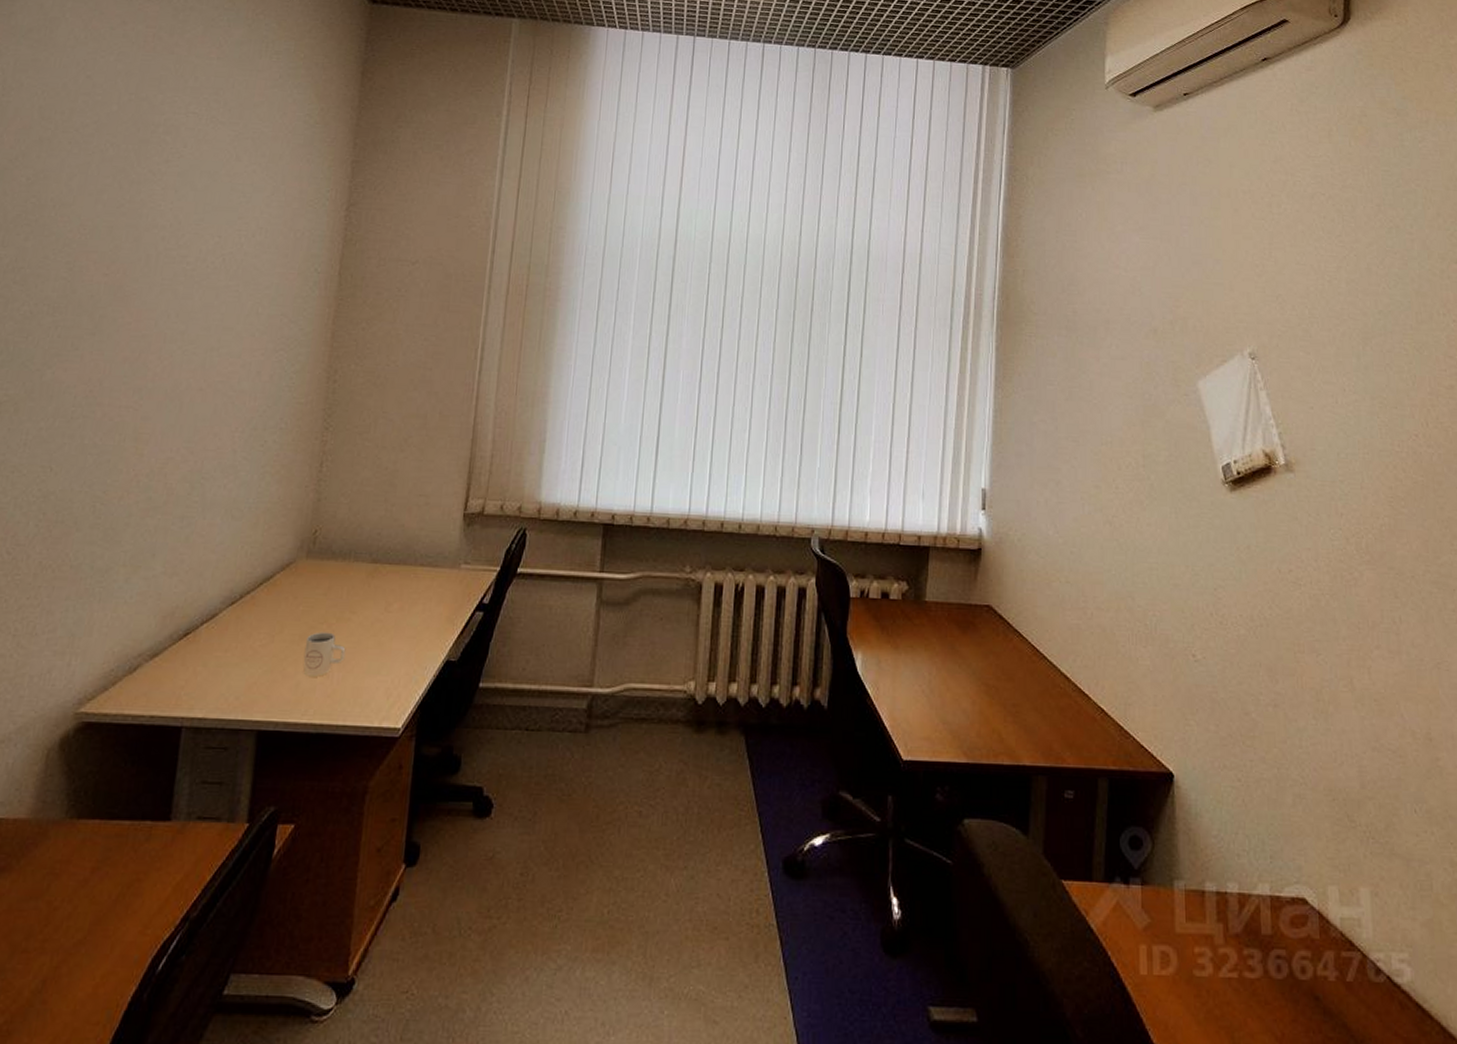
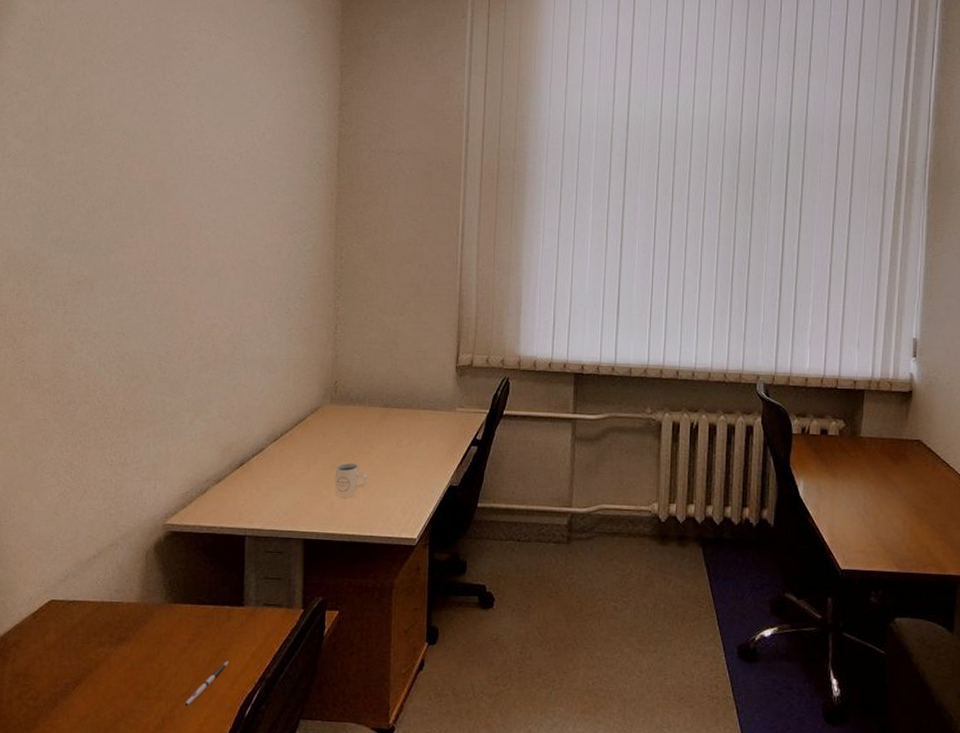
pen: none [75,895,145,960] -> present [184,660,230,706]

